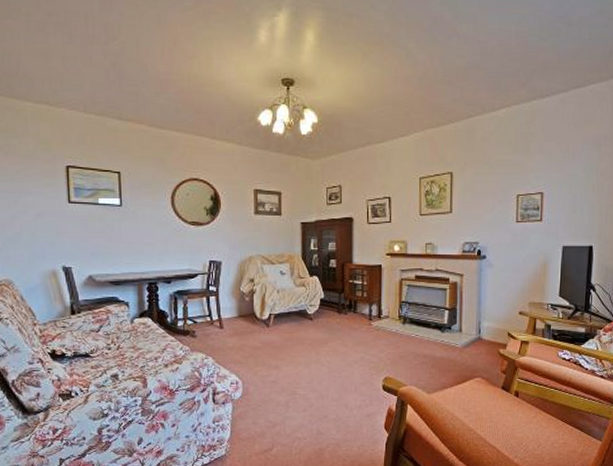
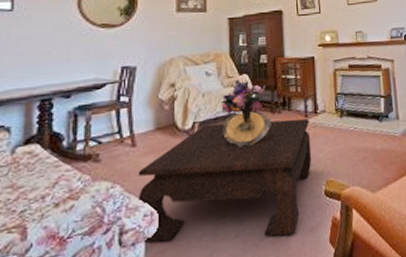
coffee table: none [225,317,373,417] -> present [137,118,312,243]
bouquet: none [293,280,337,339] -> present [221,79,271,147]

